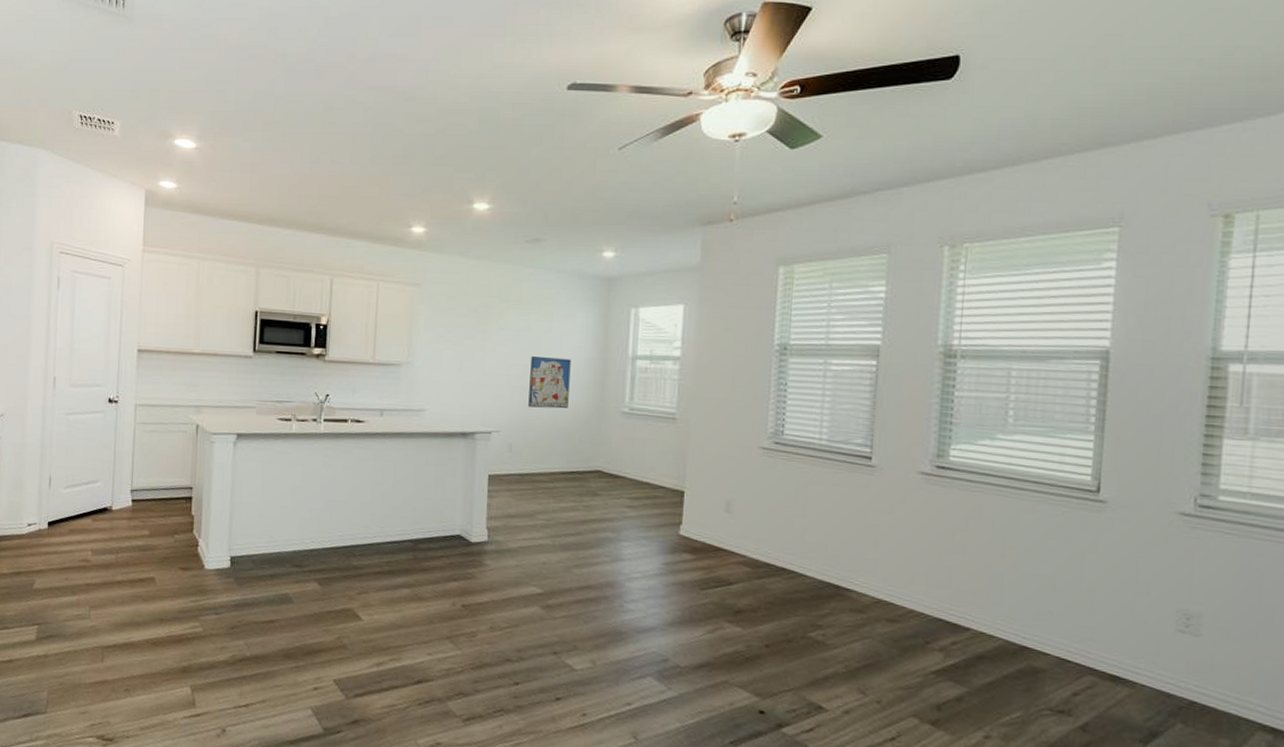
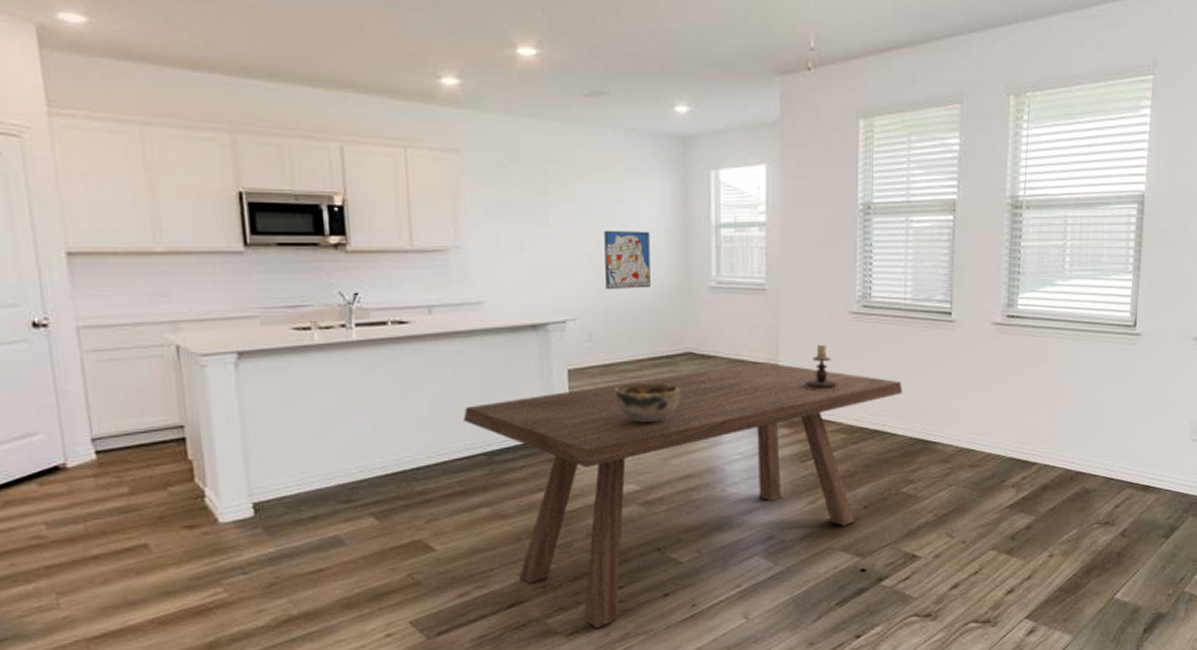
dining table: none [397,487,814,719] -> present [462,362,903,628]
decorative bowl: none [526,493,588,532] -> present [613,383,681,423]
candlestick: none [709,475,745,522] -> present [805,344,838,390]

